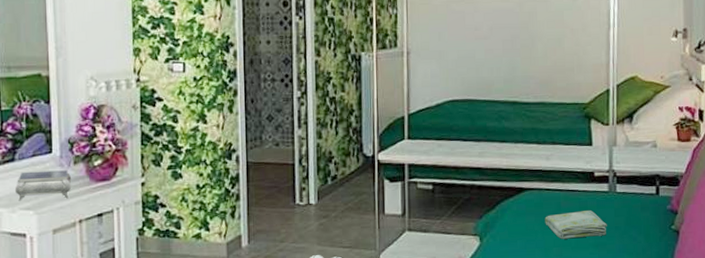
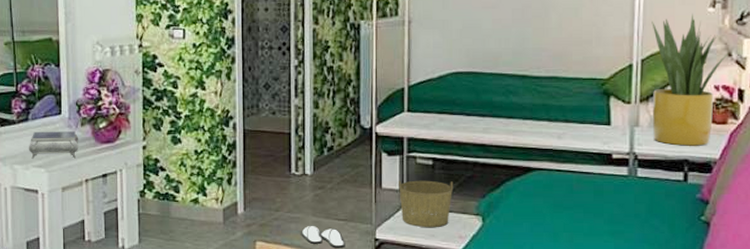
basket: none [401,204,453,251] -> present [399,180,454,228]
towel: present [545,210,607,239] -> none [554,195,625,224]
planter: none [624,43,690,163] -> present [652,14,728,146]

